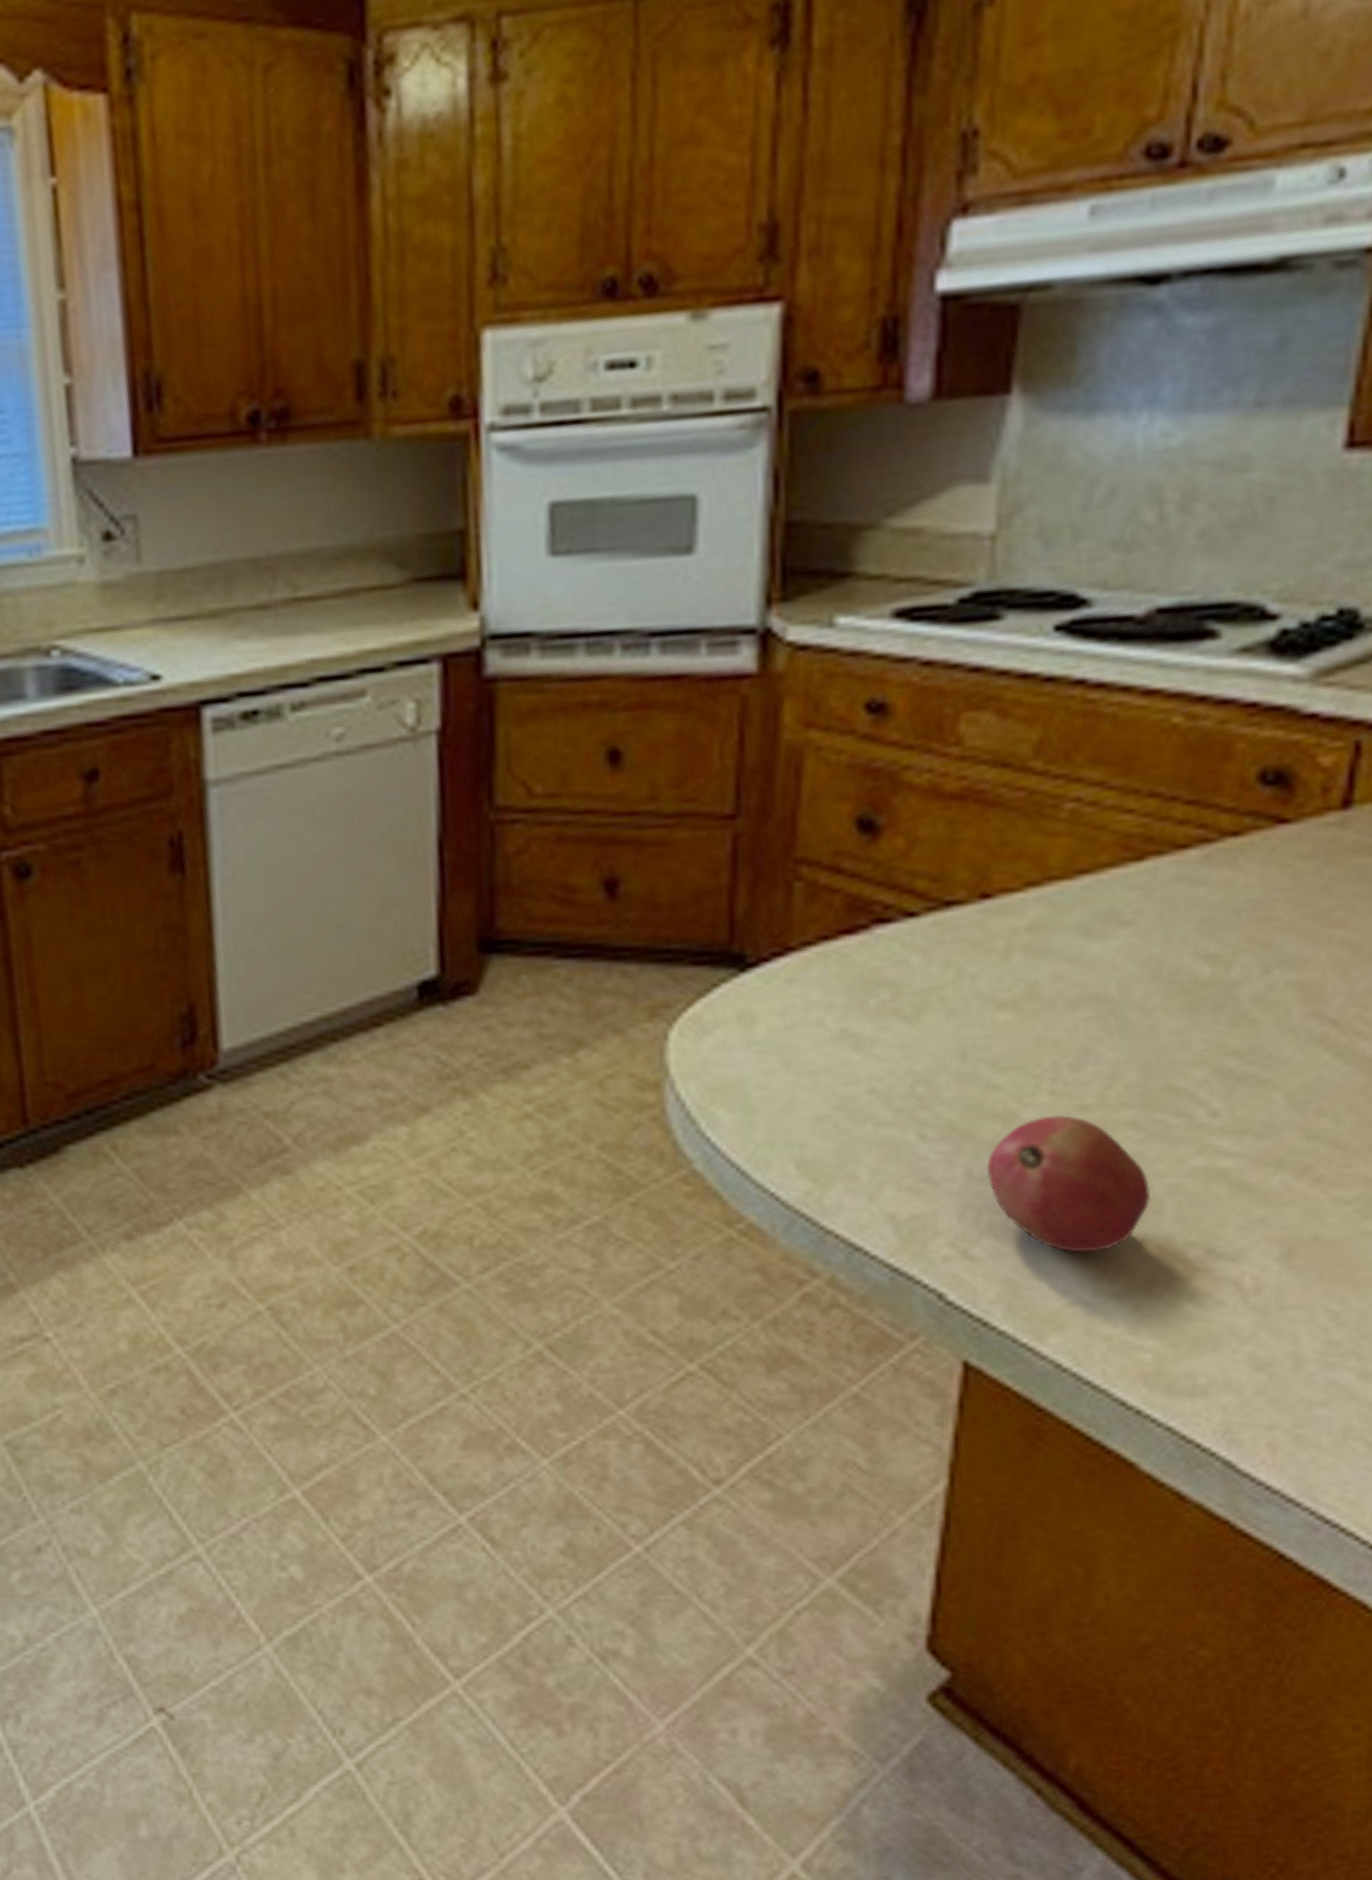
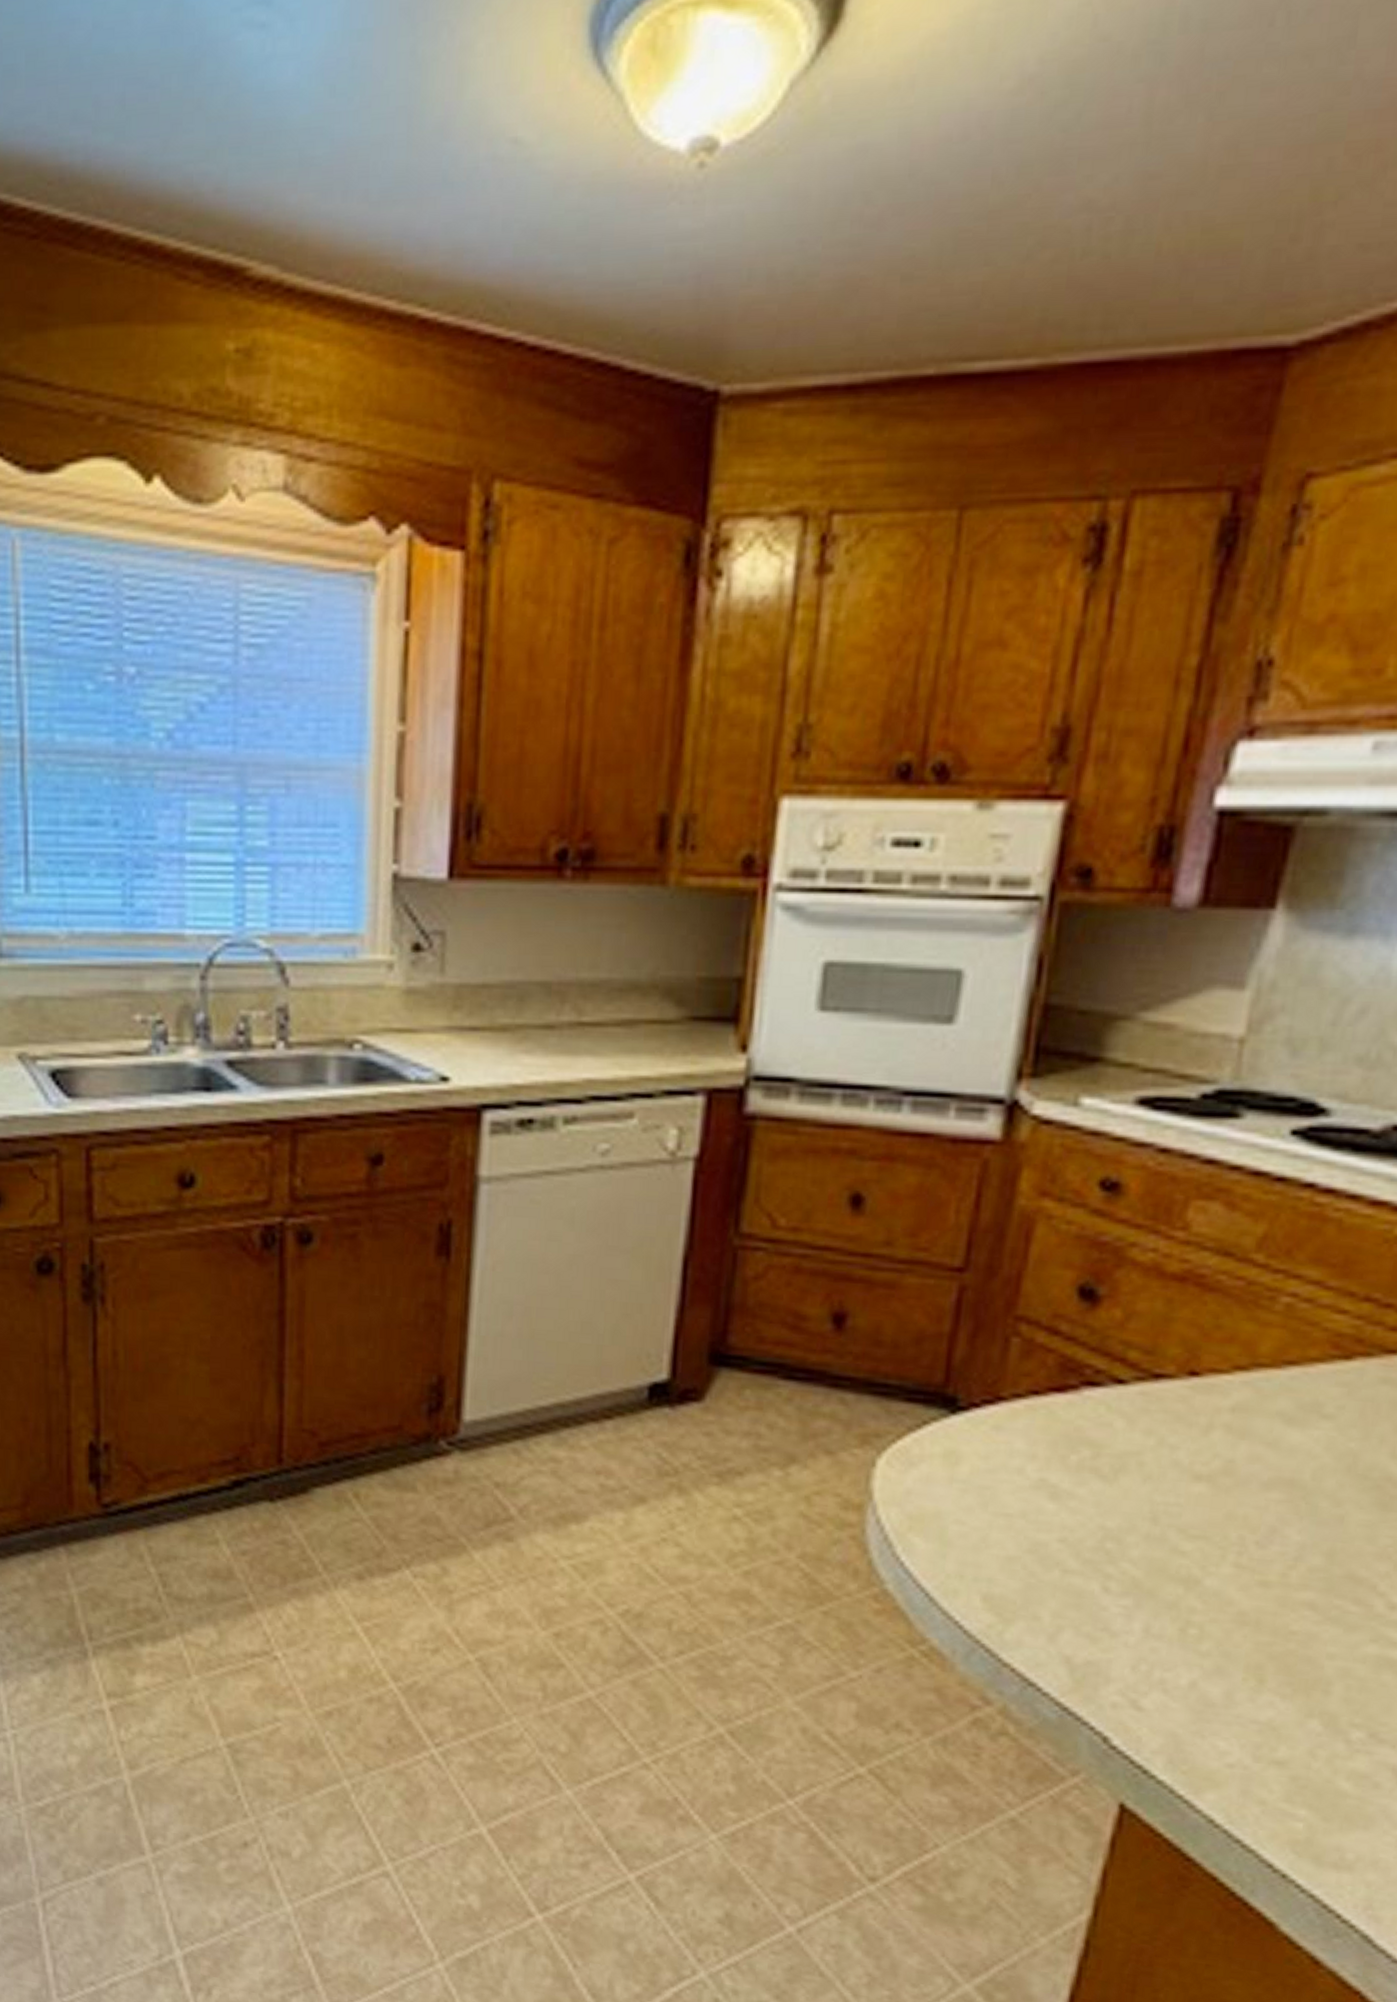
fruit: present [986,1115,1151,1253] -> none [1164,1586,1321,1720]

